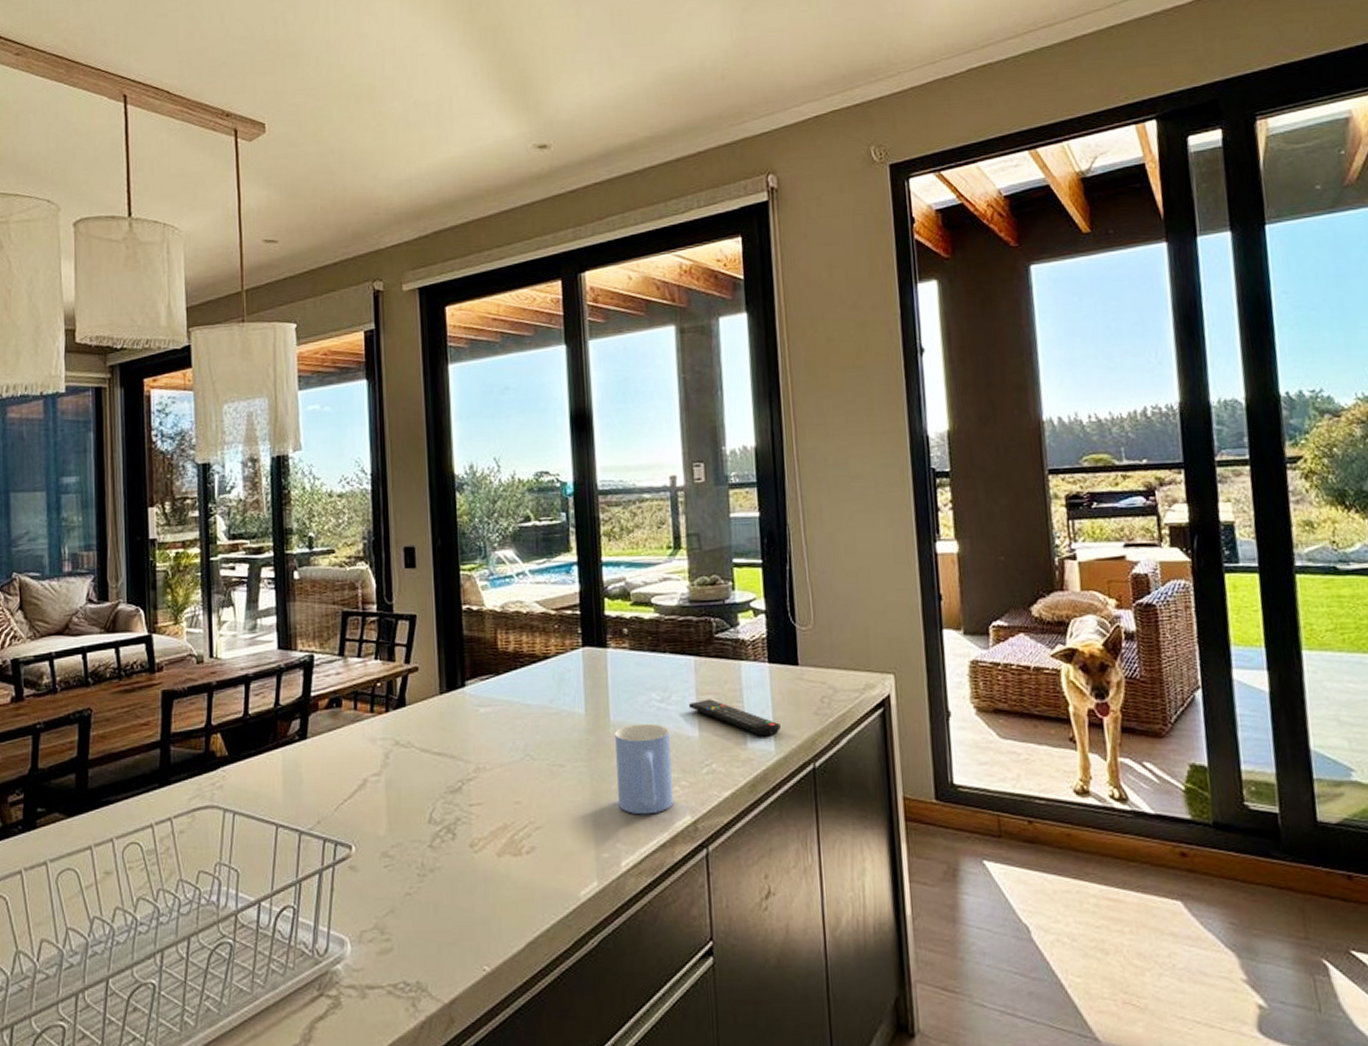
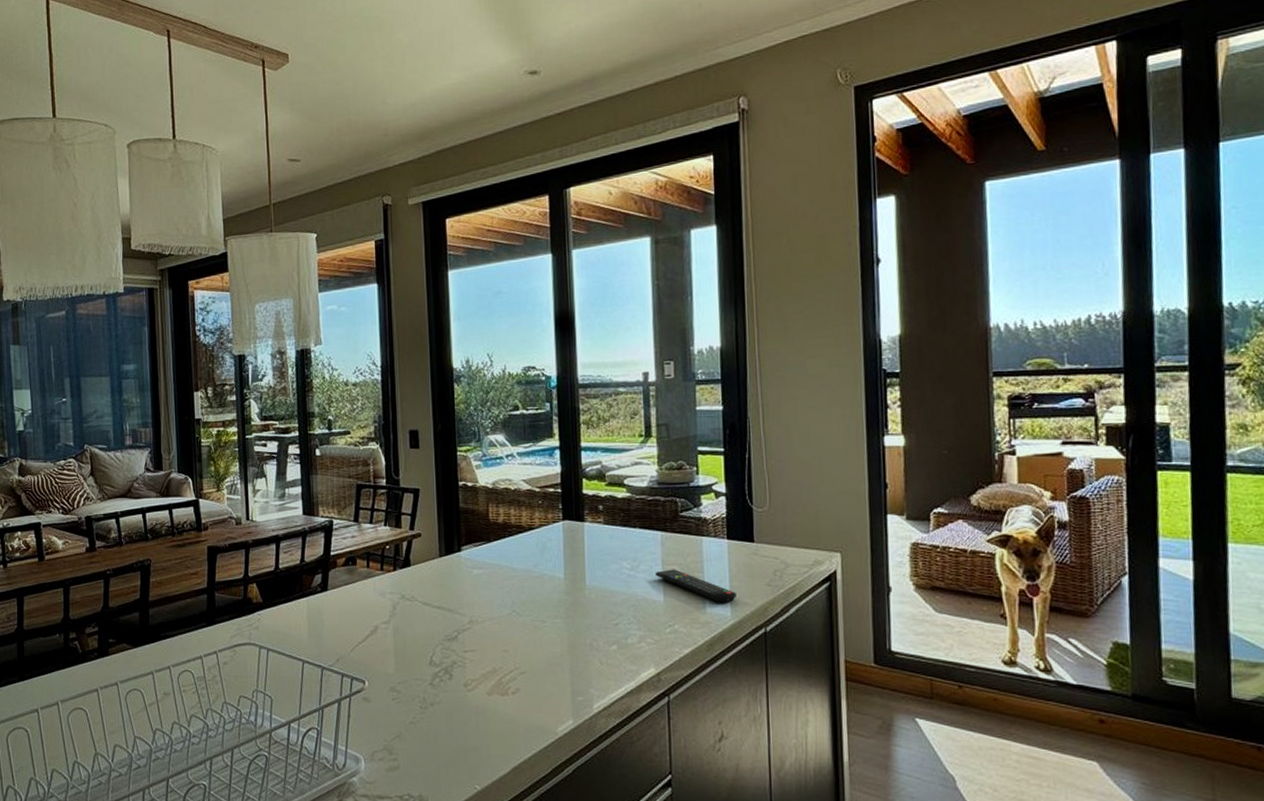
mug: present [615,723,673,815] -> none [590,588,640,666]

